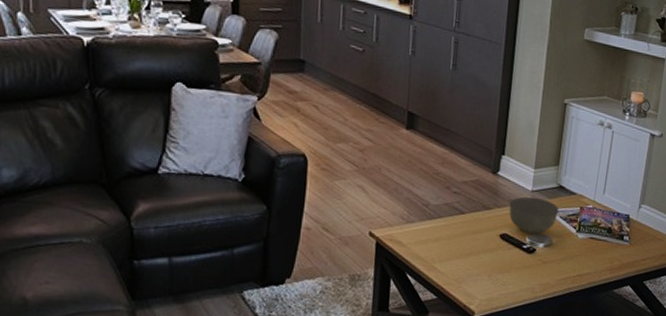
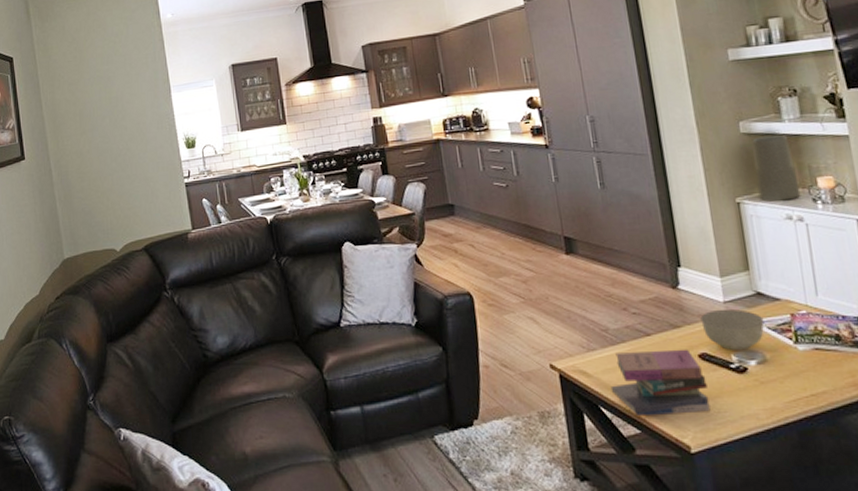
books: none [419,227,501,285] -> present [610,349,711,417]
vase: none [583,46,620,109] -> present [751,135,801,202]

